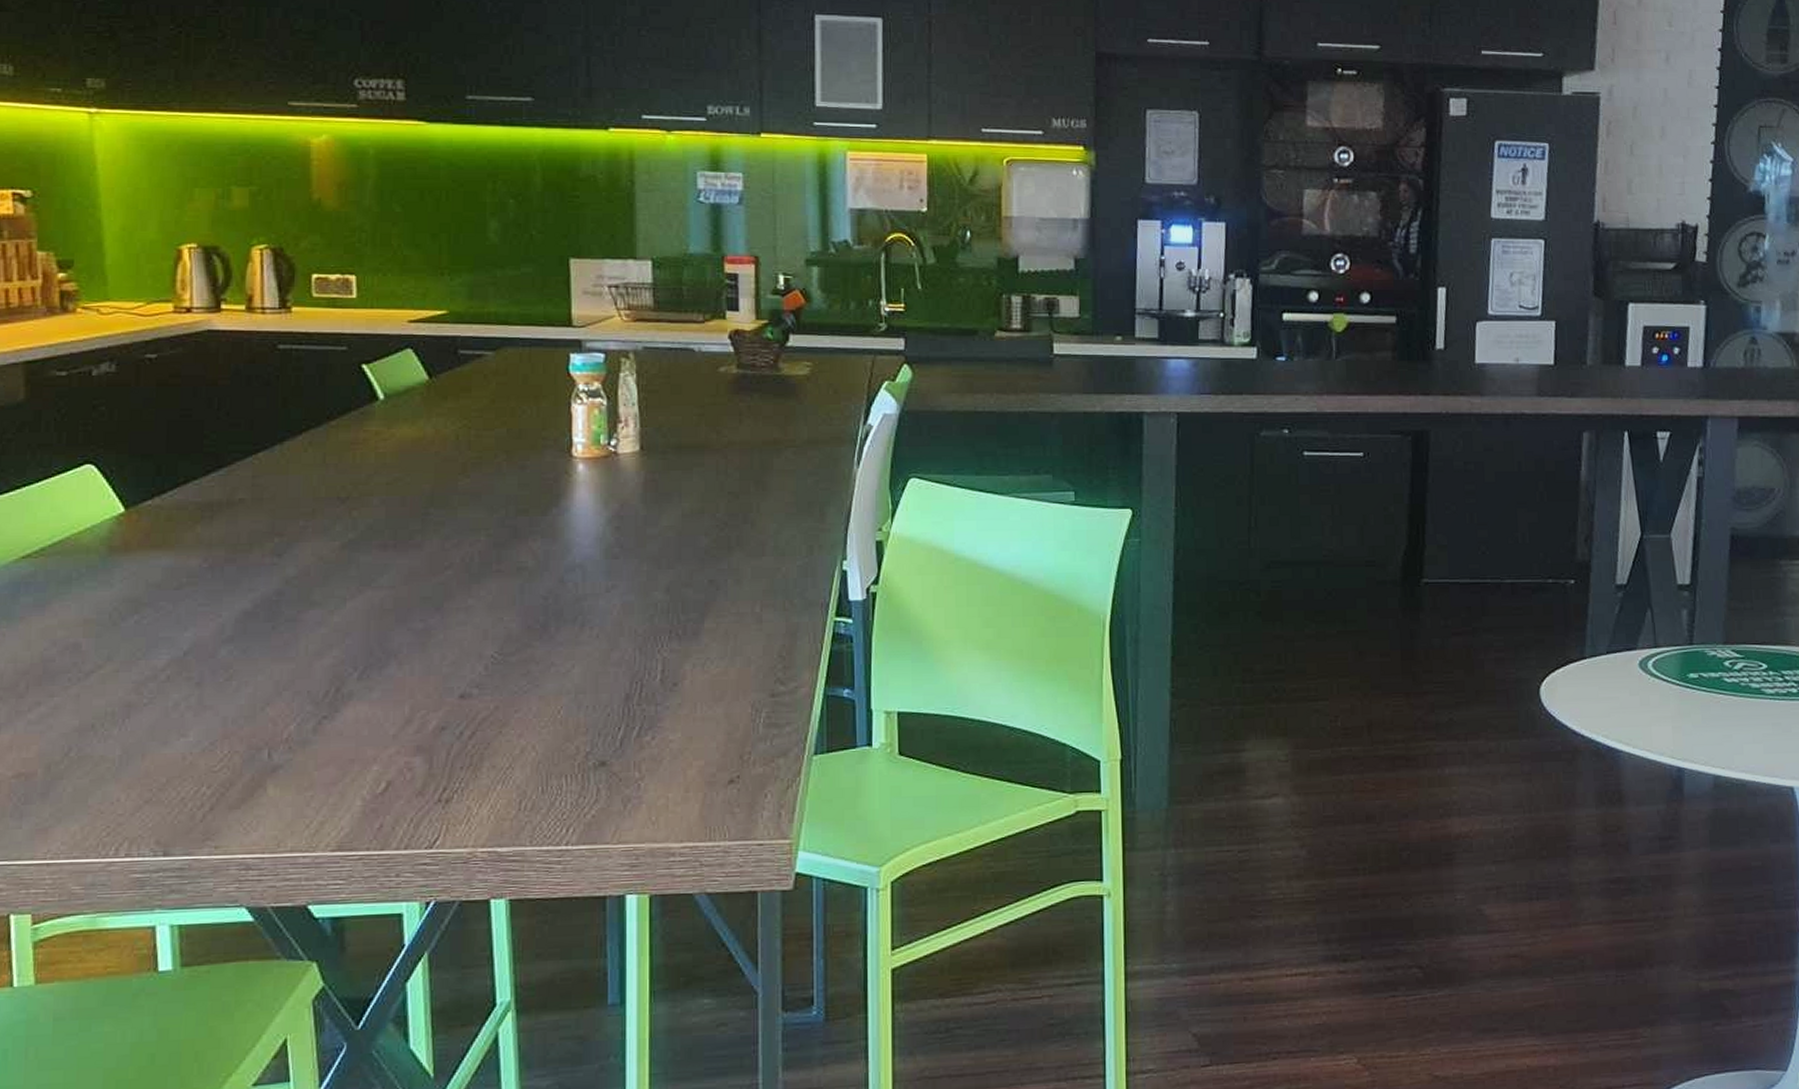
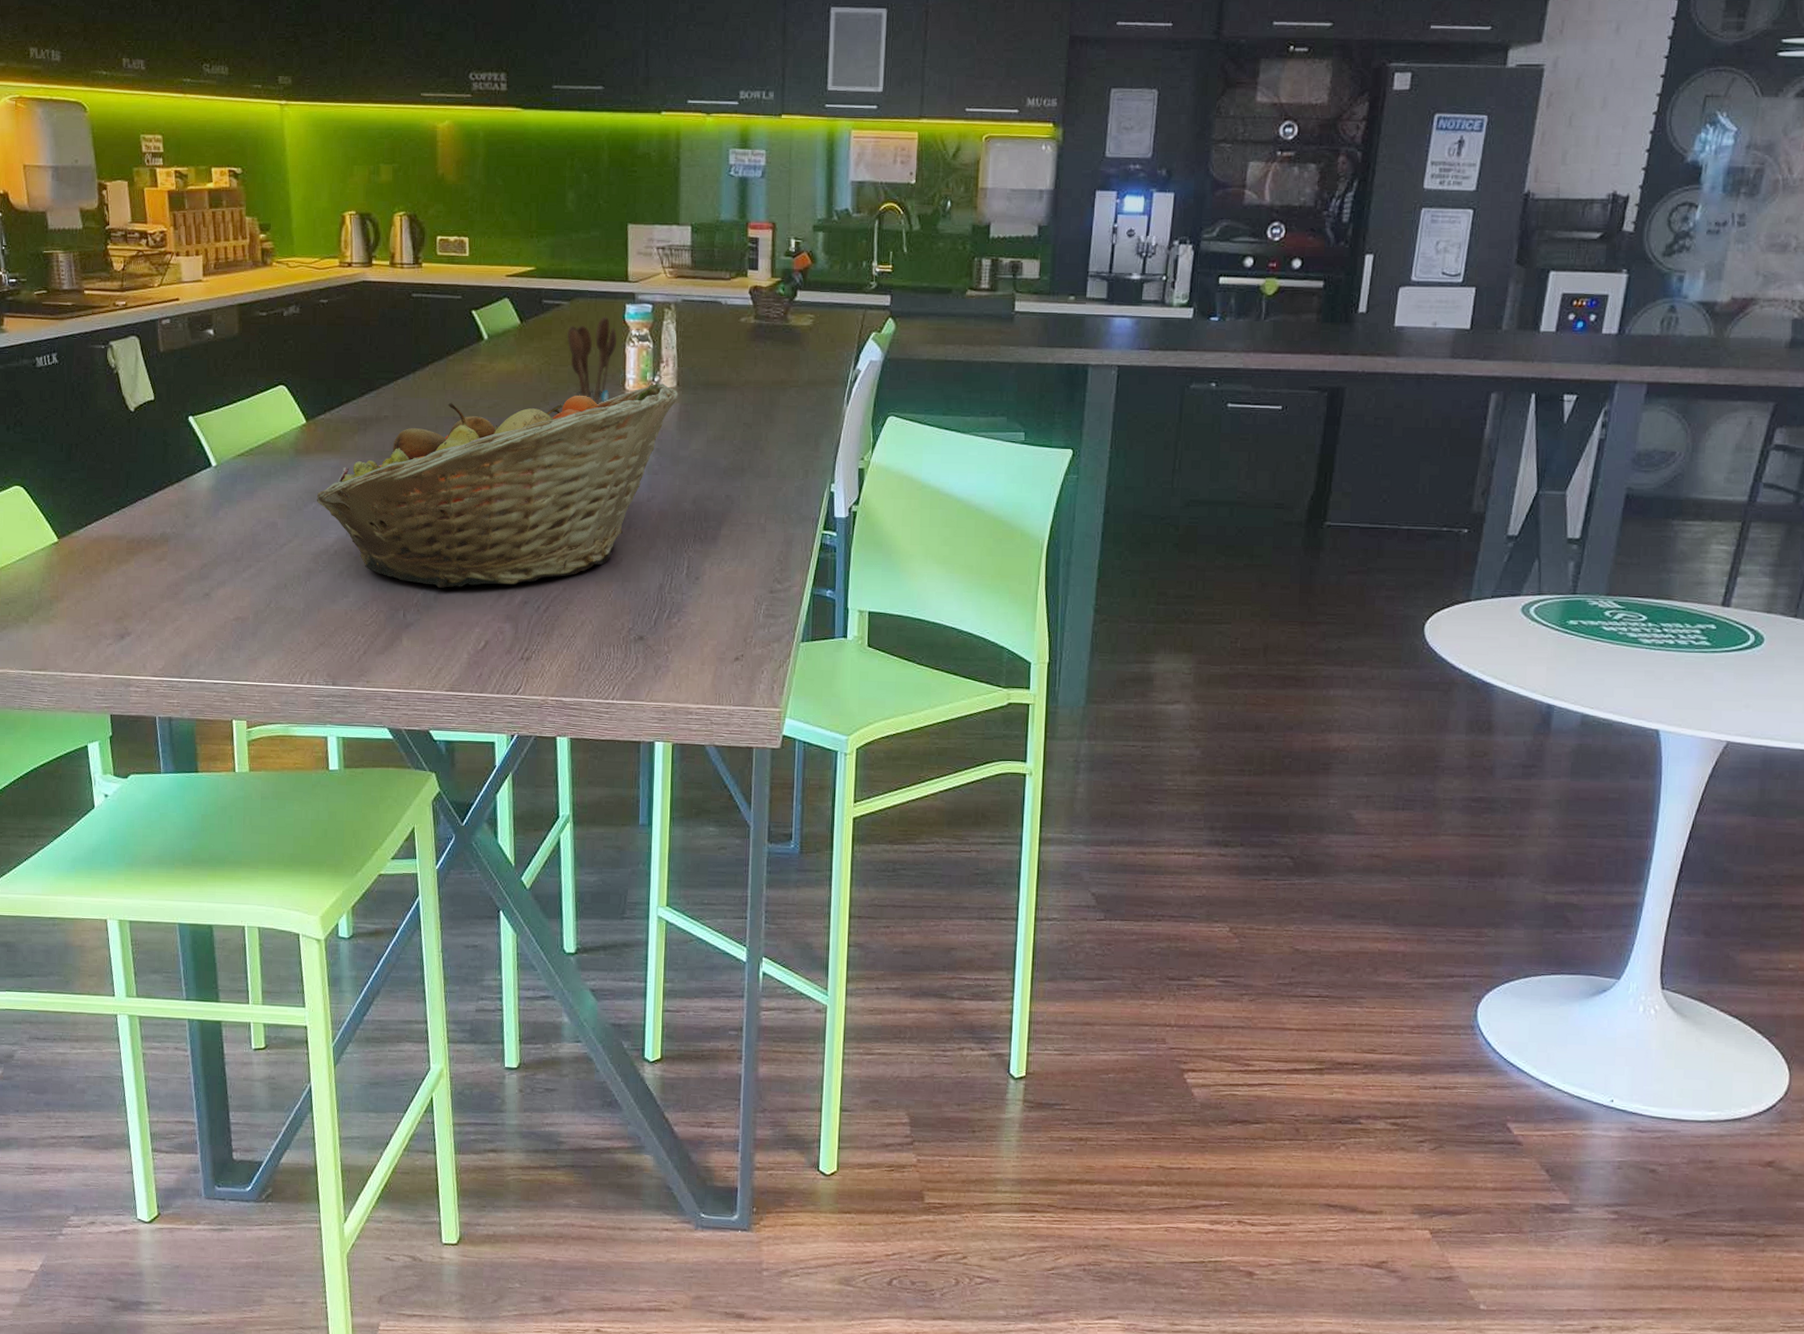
fruit basket: none [139,447,643,716] -> present [316,383,679,588]
utensil holder: none [492,367,560,475] -> present [567,315,617,404]

